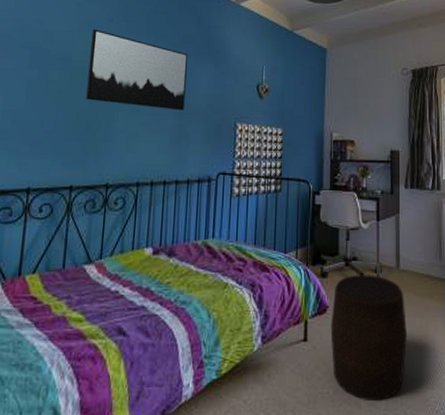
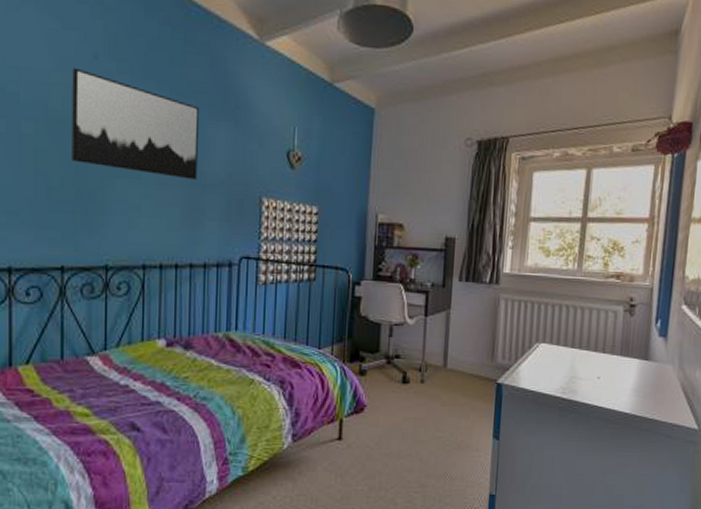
stool: present [330,275,407,400] -> none [367,373,451,497]

